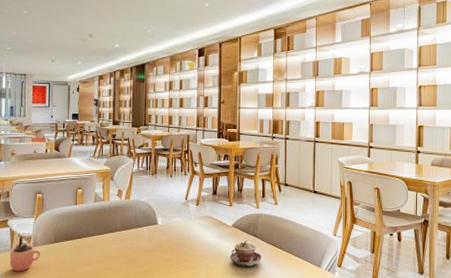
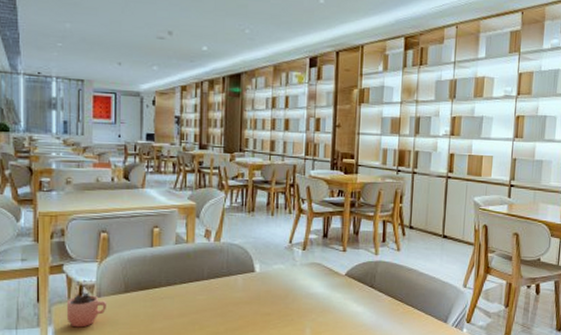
teacup: present [230,240,262,267] -> none [342,291,380,322]

